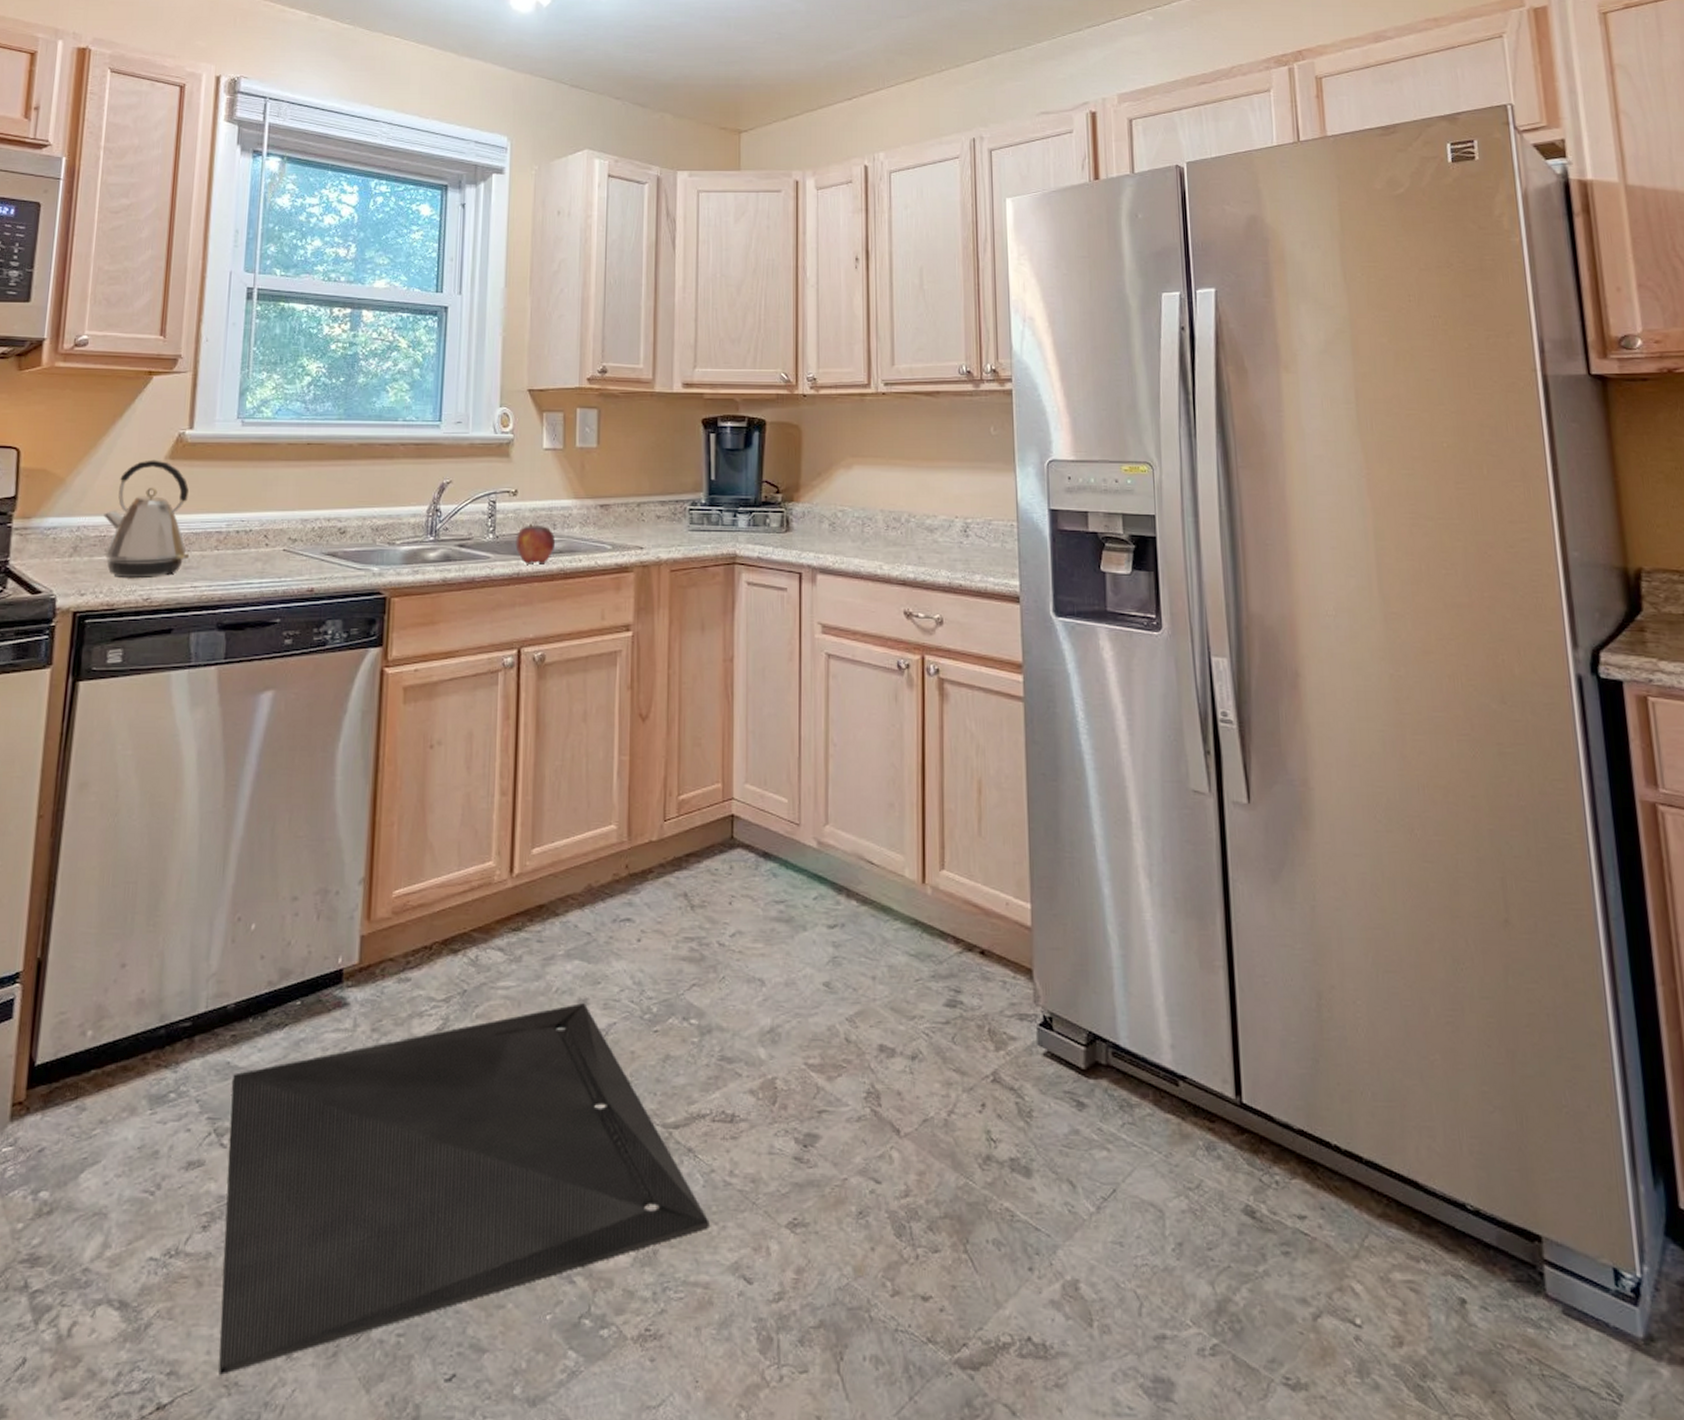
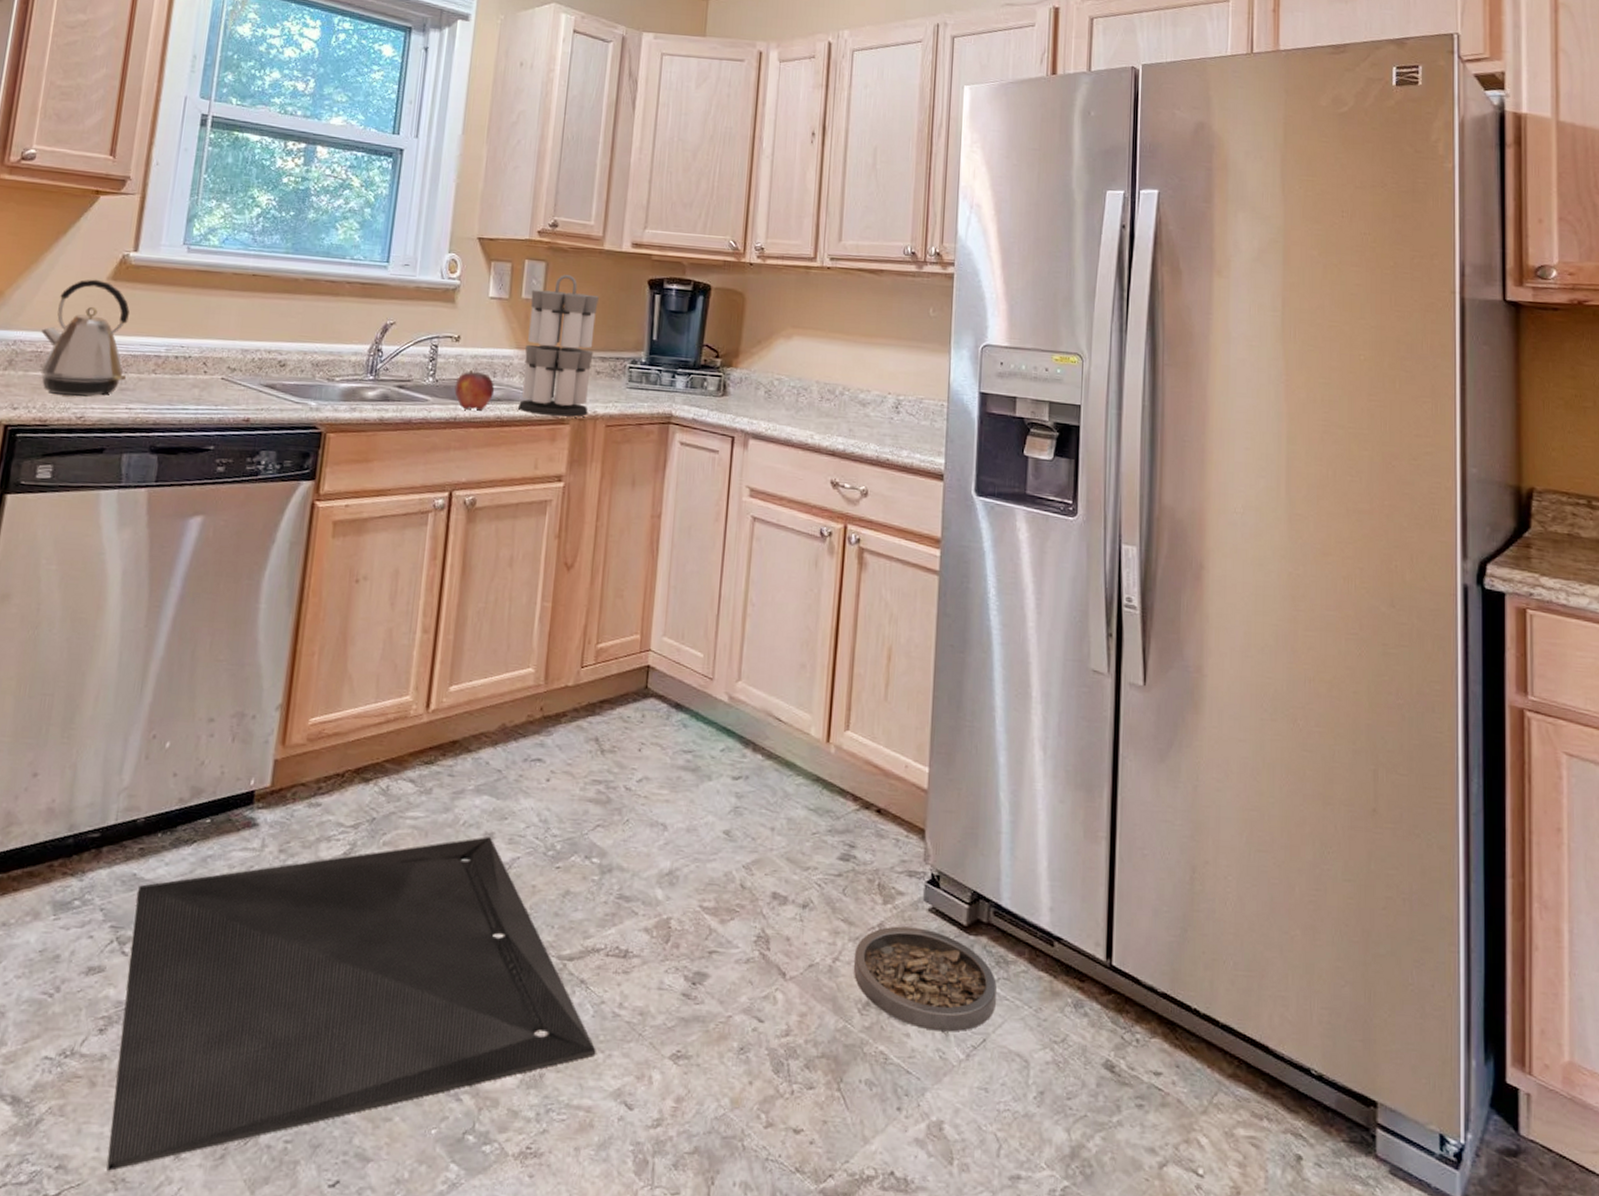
spice rack: none [580,420,653,565] -> present [517,275,599,418]
pet bowl: none [970,1073,1123,1184] -> present [854,926,997,1032]

